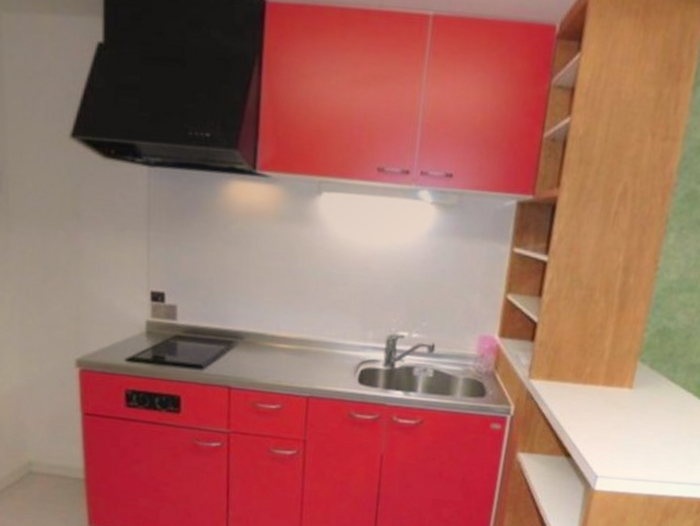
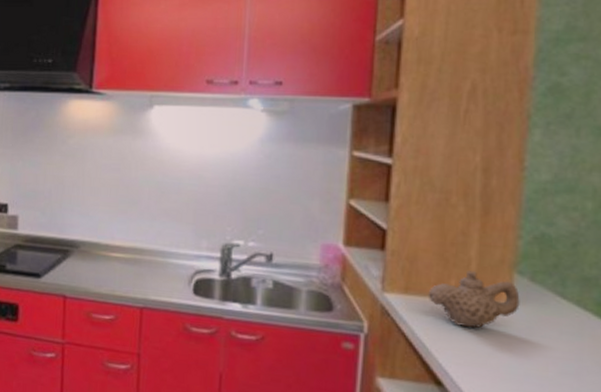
teapot: none [566,359,640,409] -> present [428,270,520,329]

